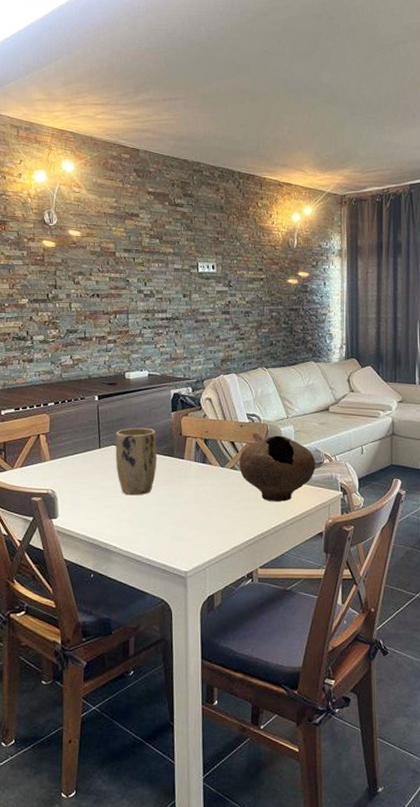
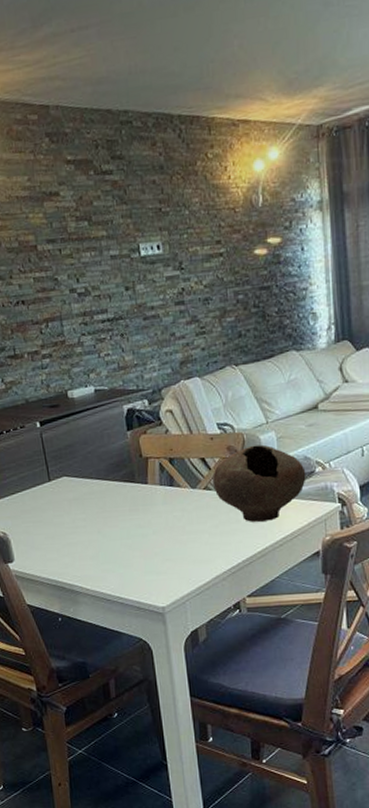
plant pot: present [115,427,157,496] -> none [65,452,117,530]

